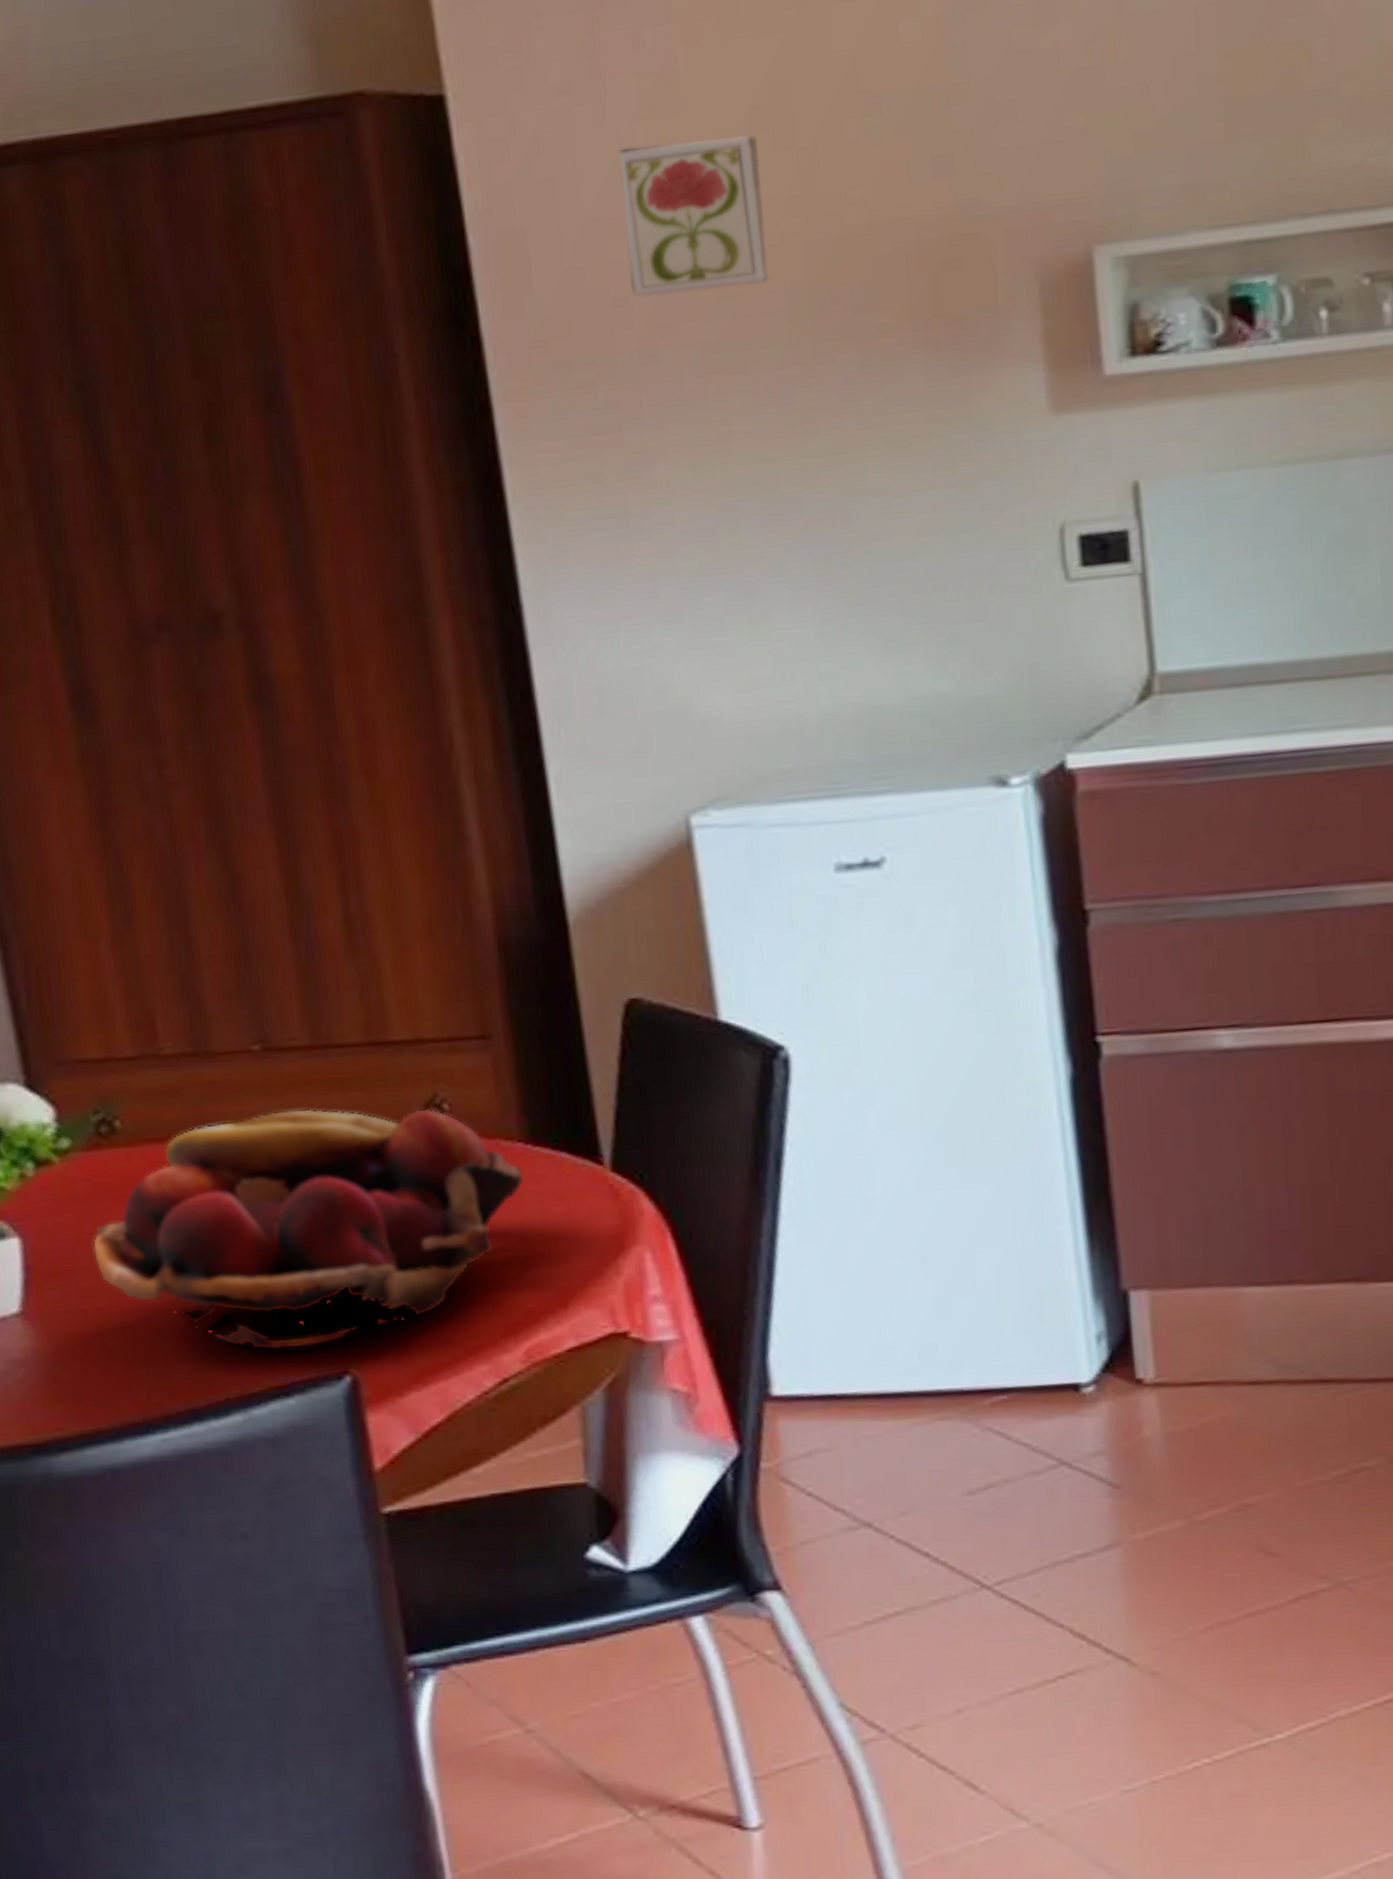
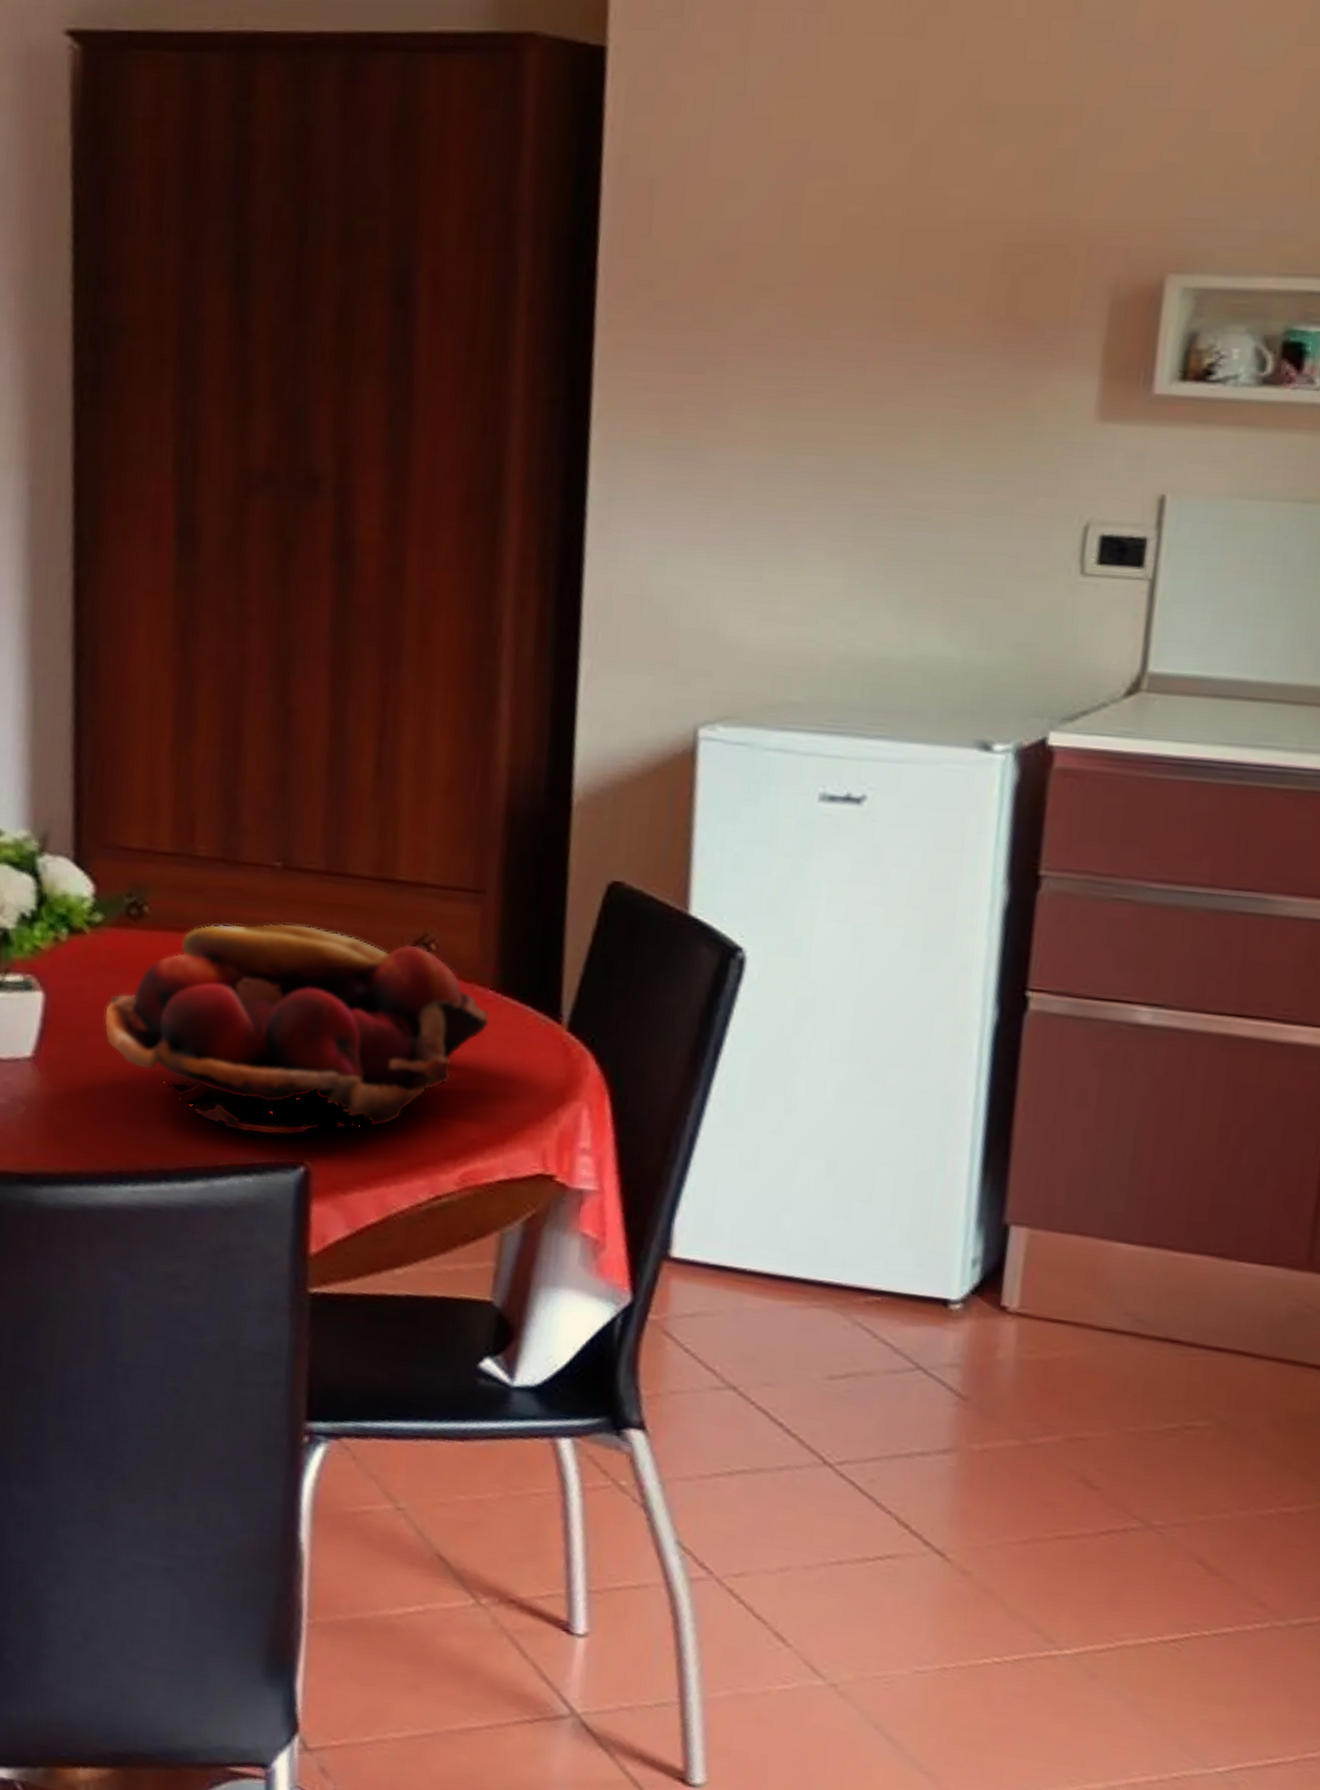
decorative tile: present [619,135,769,297] -> none [739,119,878,260]

